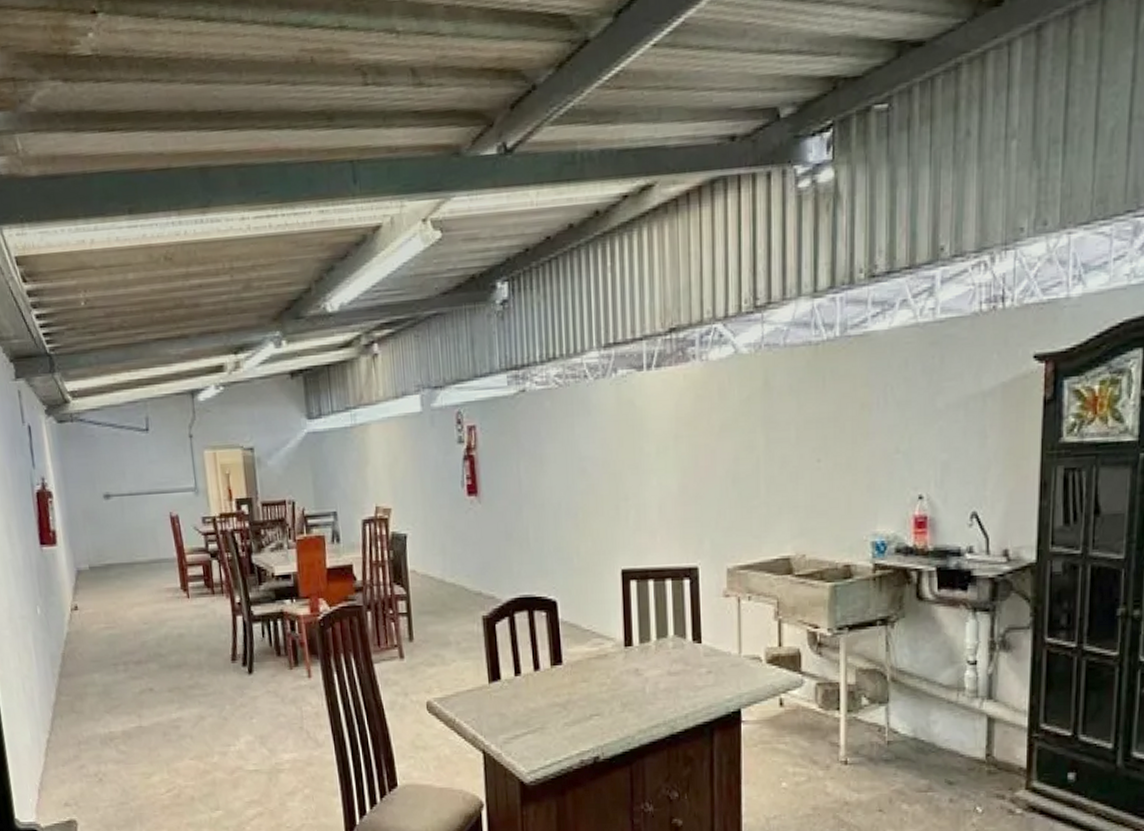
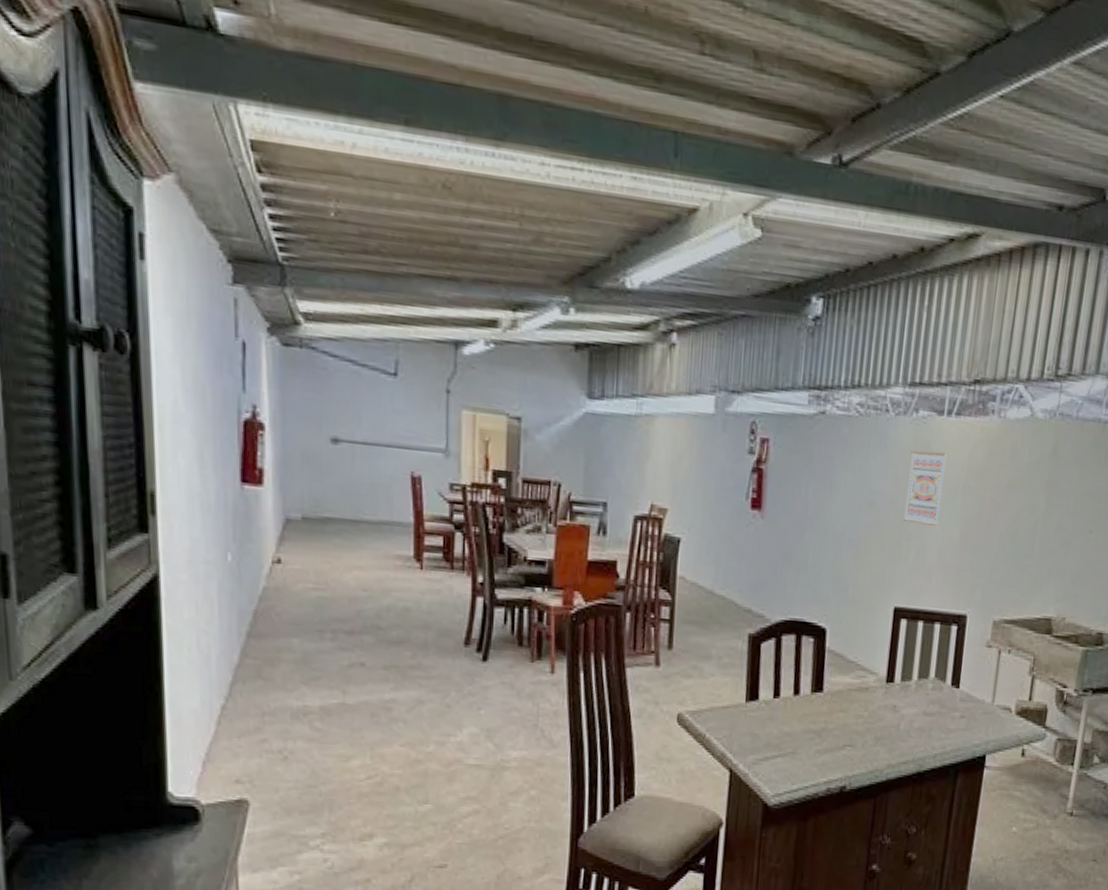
wall art: none [615,407,655,483] -> present [904,450,948,527]

